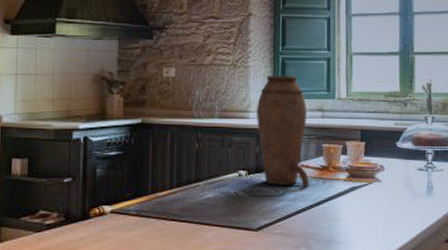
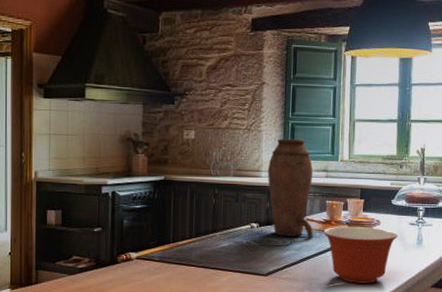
mixing bowl: none [320,172,405,239] -> present [323,226,398,284]

